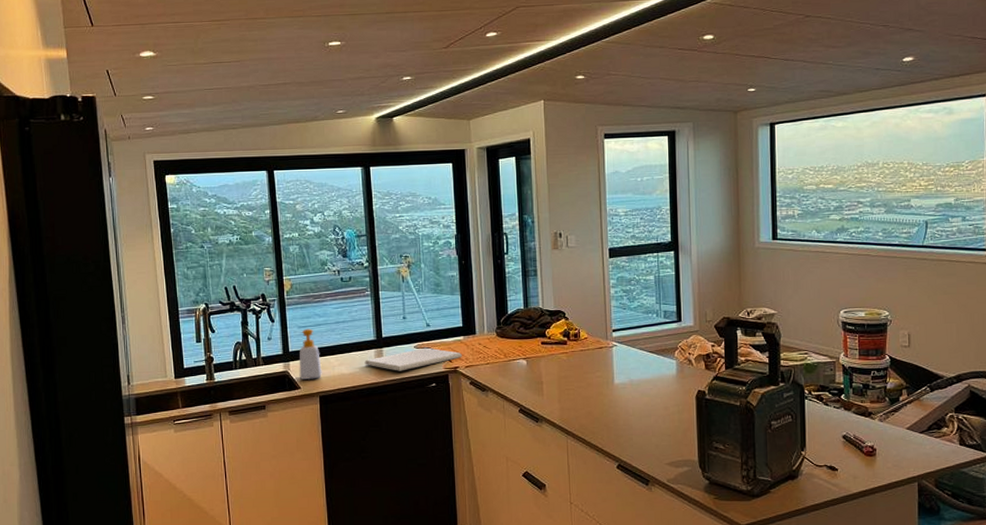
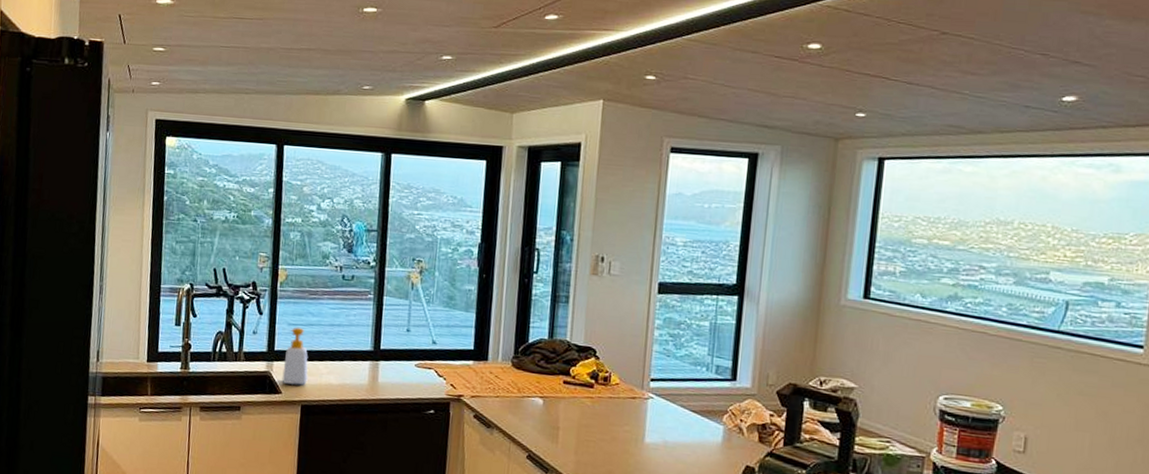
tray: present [364,347,462,371] -> none [356,367,469,391]

